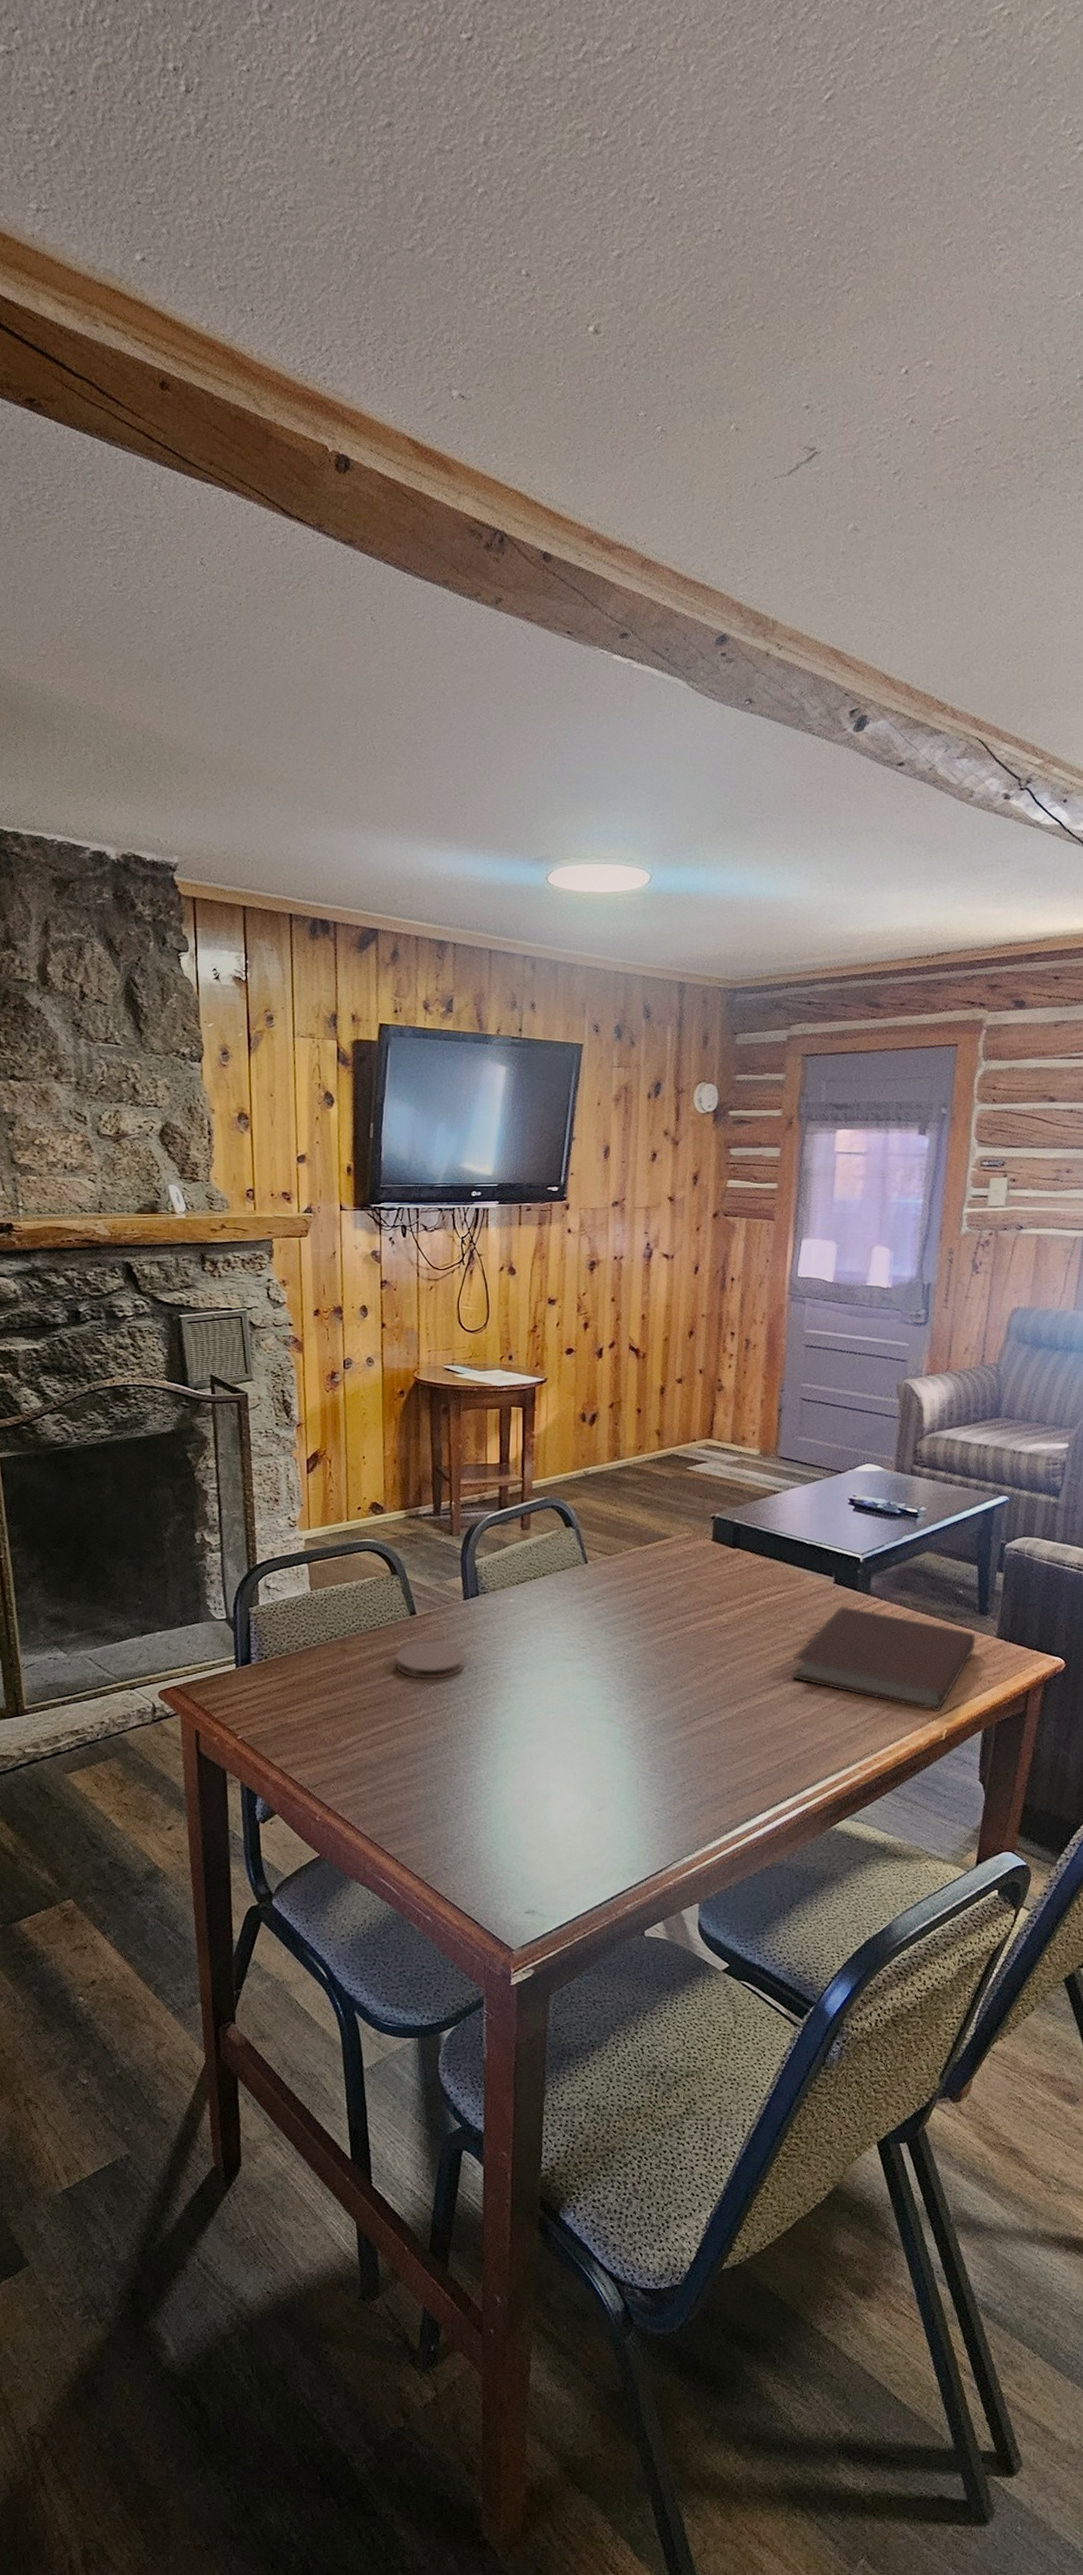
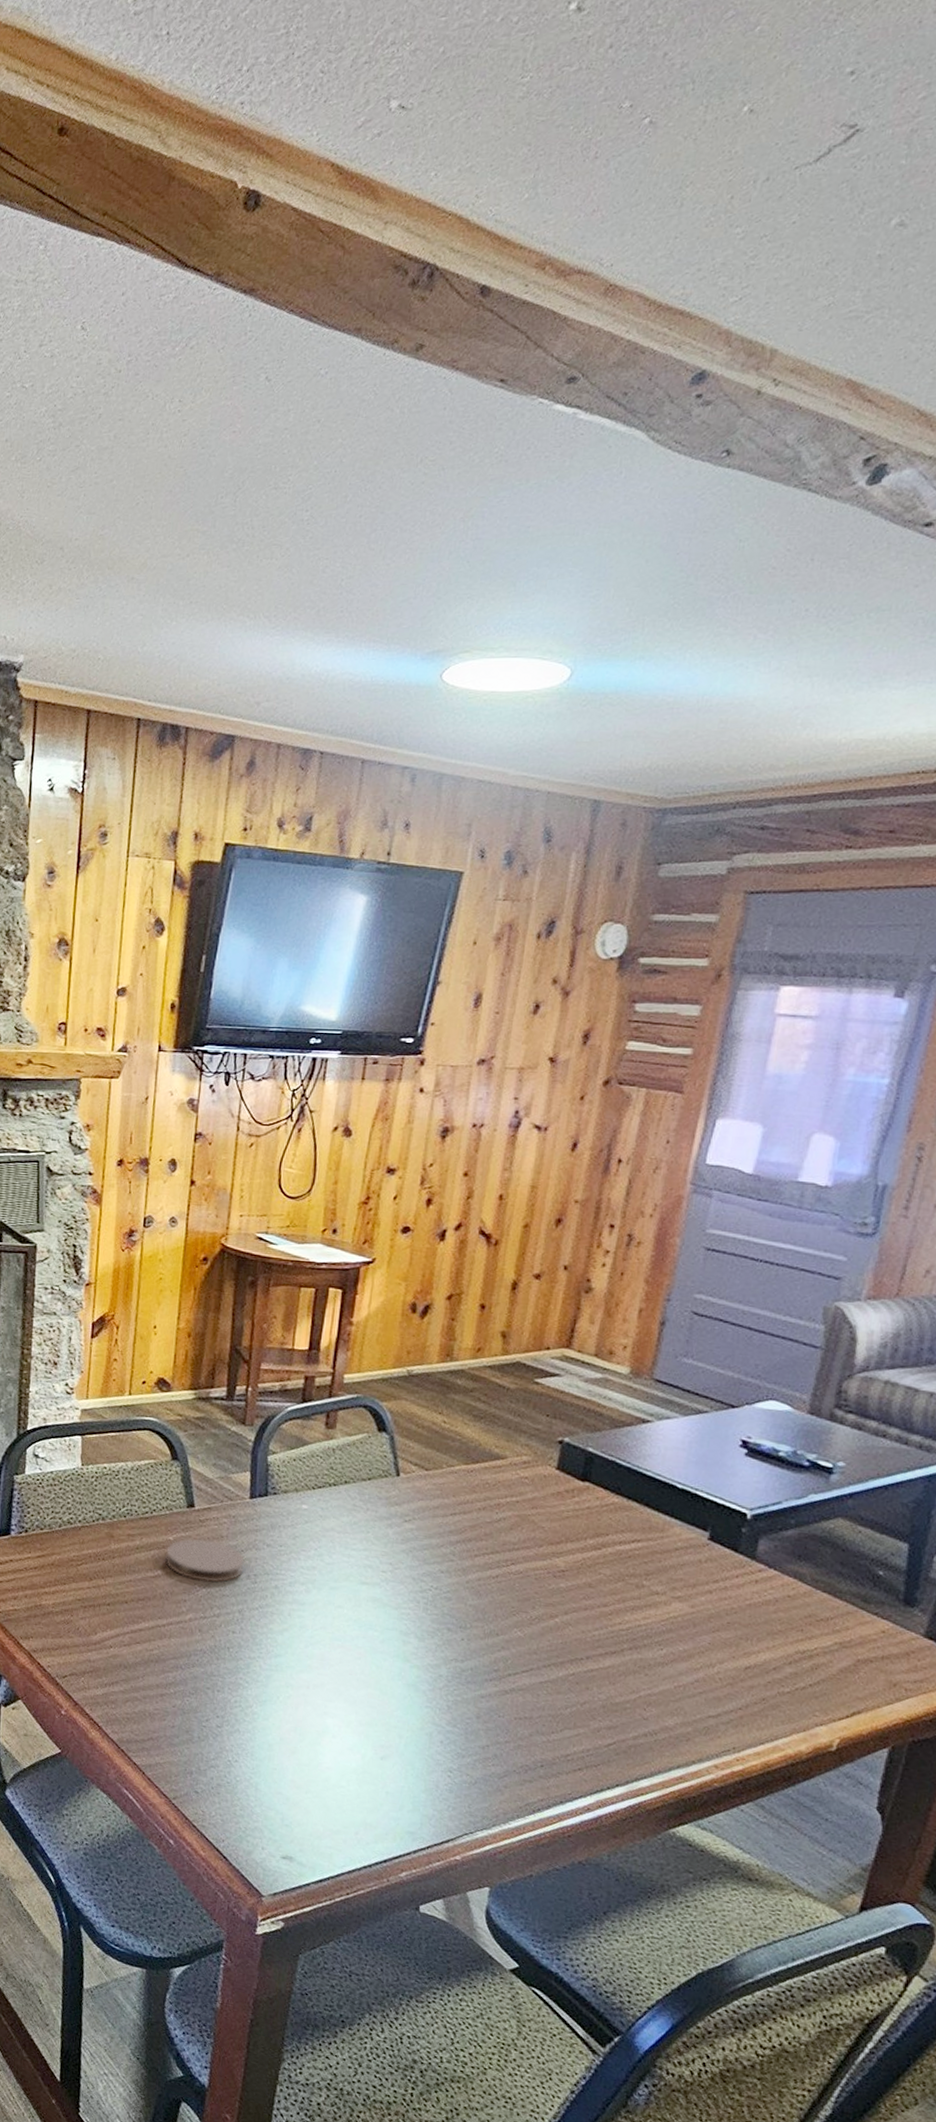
notebook: present [791,1605,976,1712] -> none [638,1567,895,1715]

